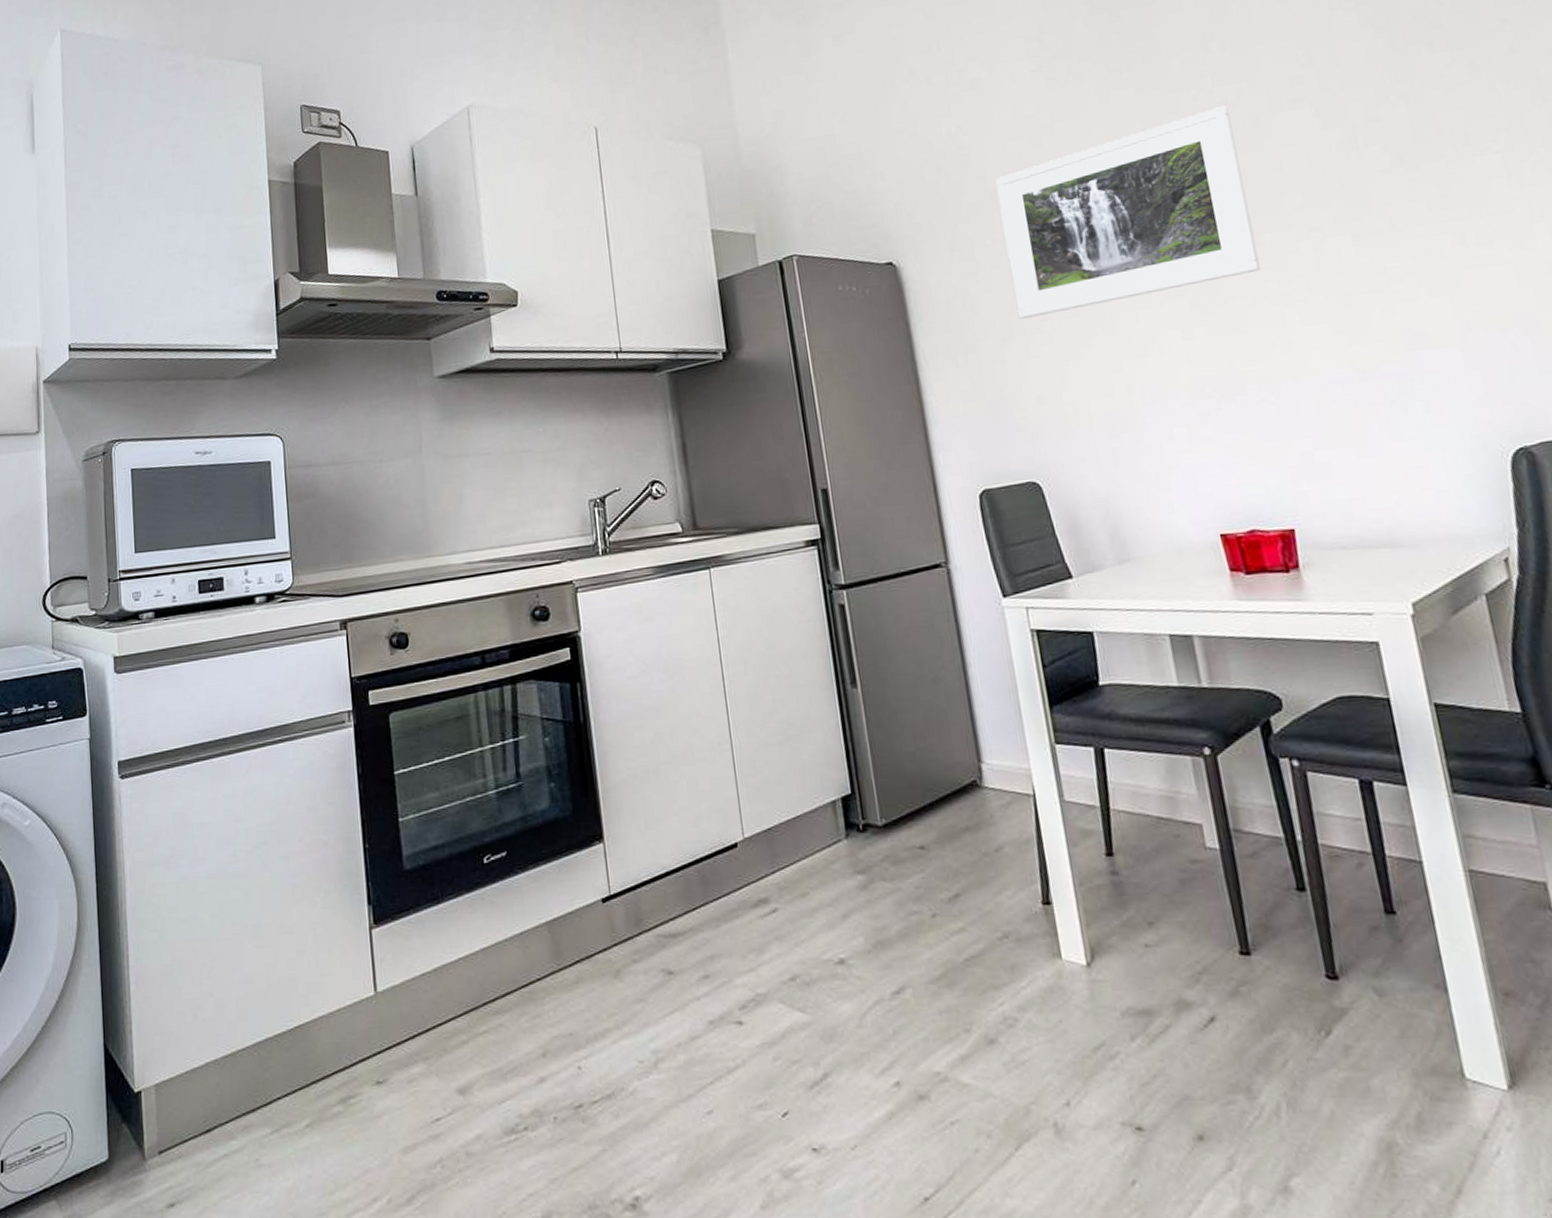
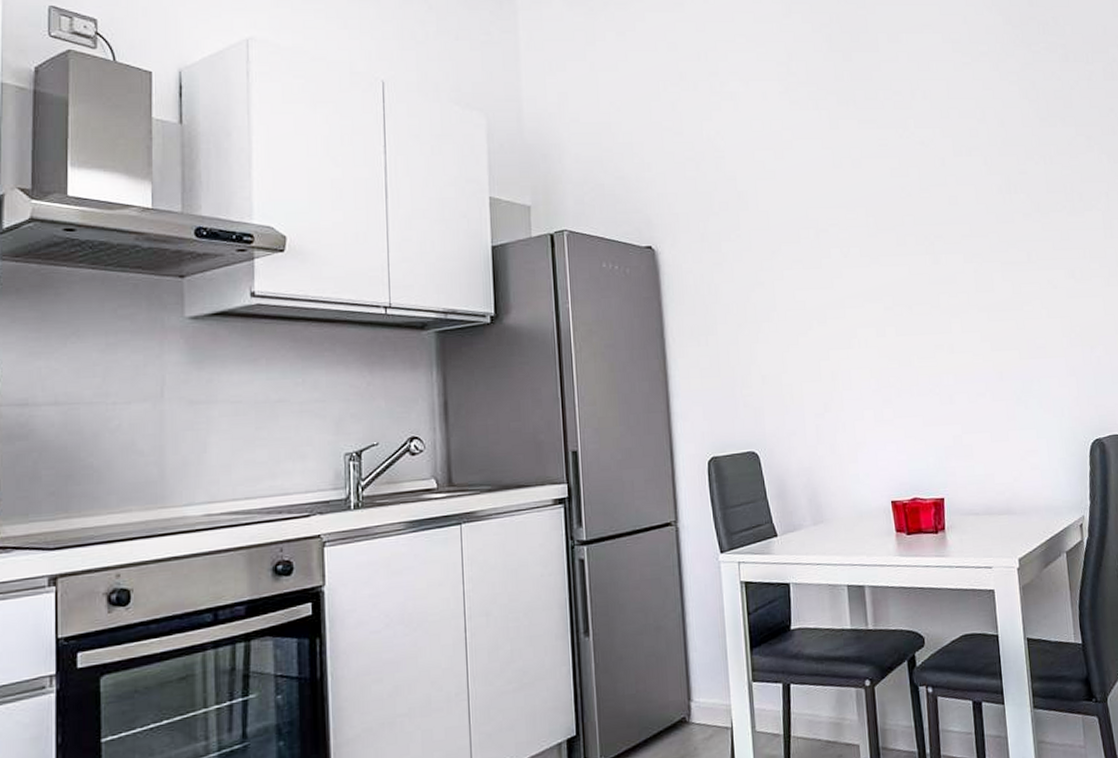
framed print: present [995,105,1261,319] -> none [743,144,937,308]

